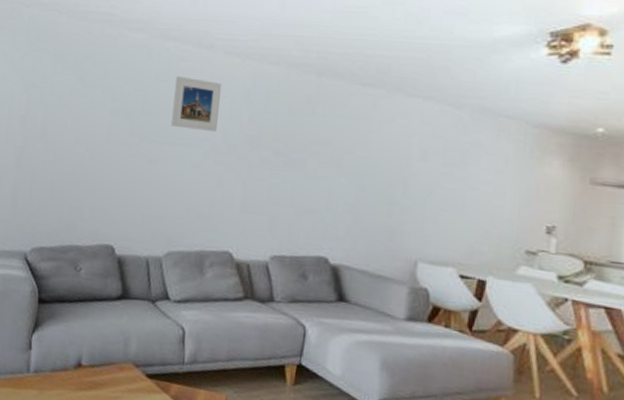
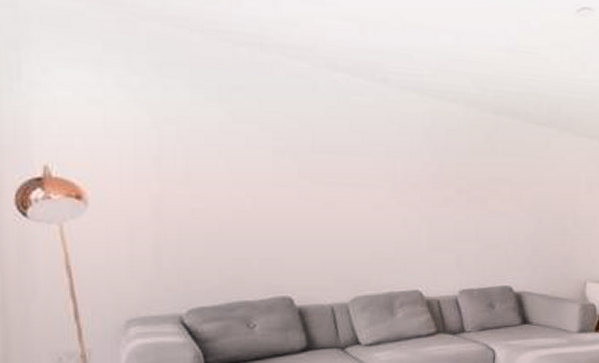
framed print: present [171,75,223,131] -> none [347,111,400,171]

